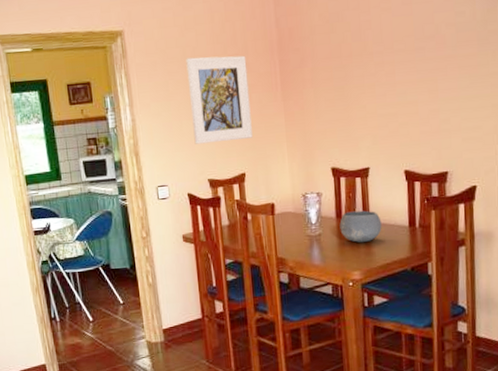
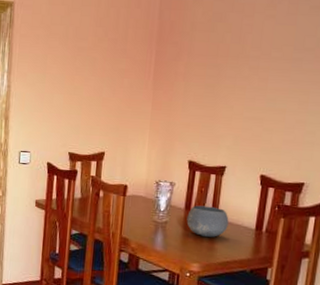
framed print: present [186,55,253,144] -> none [62,36,125,120]

